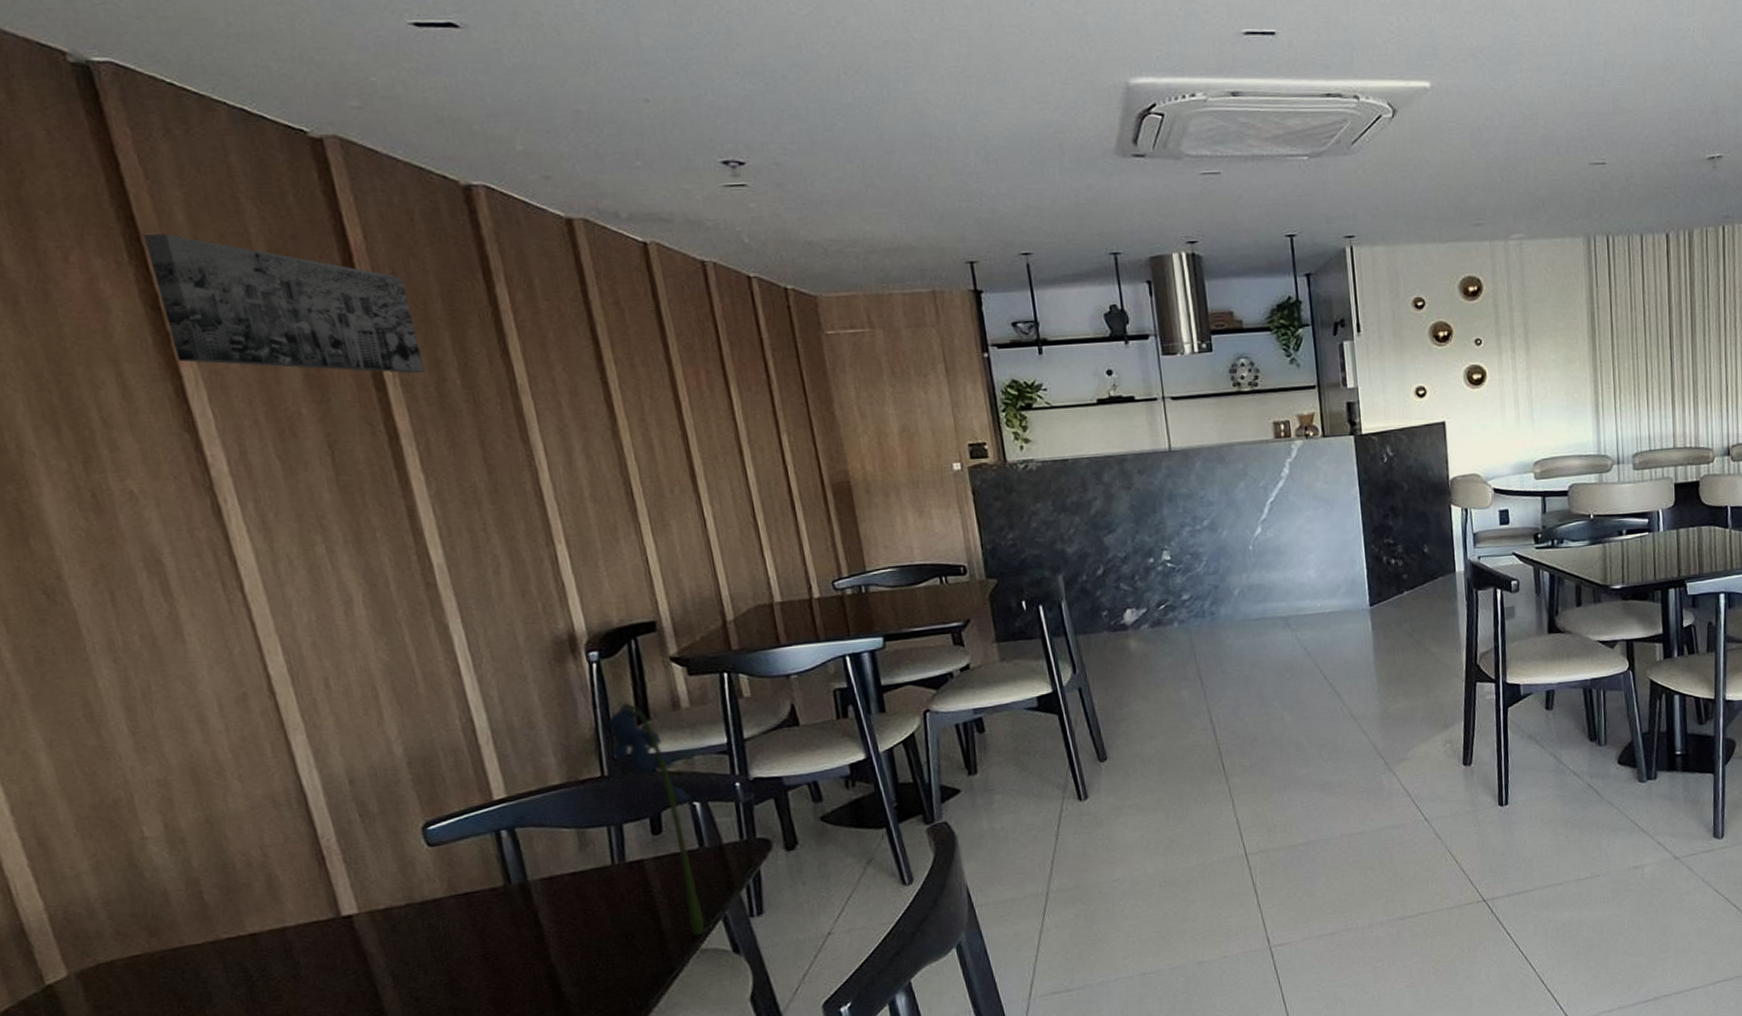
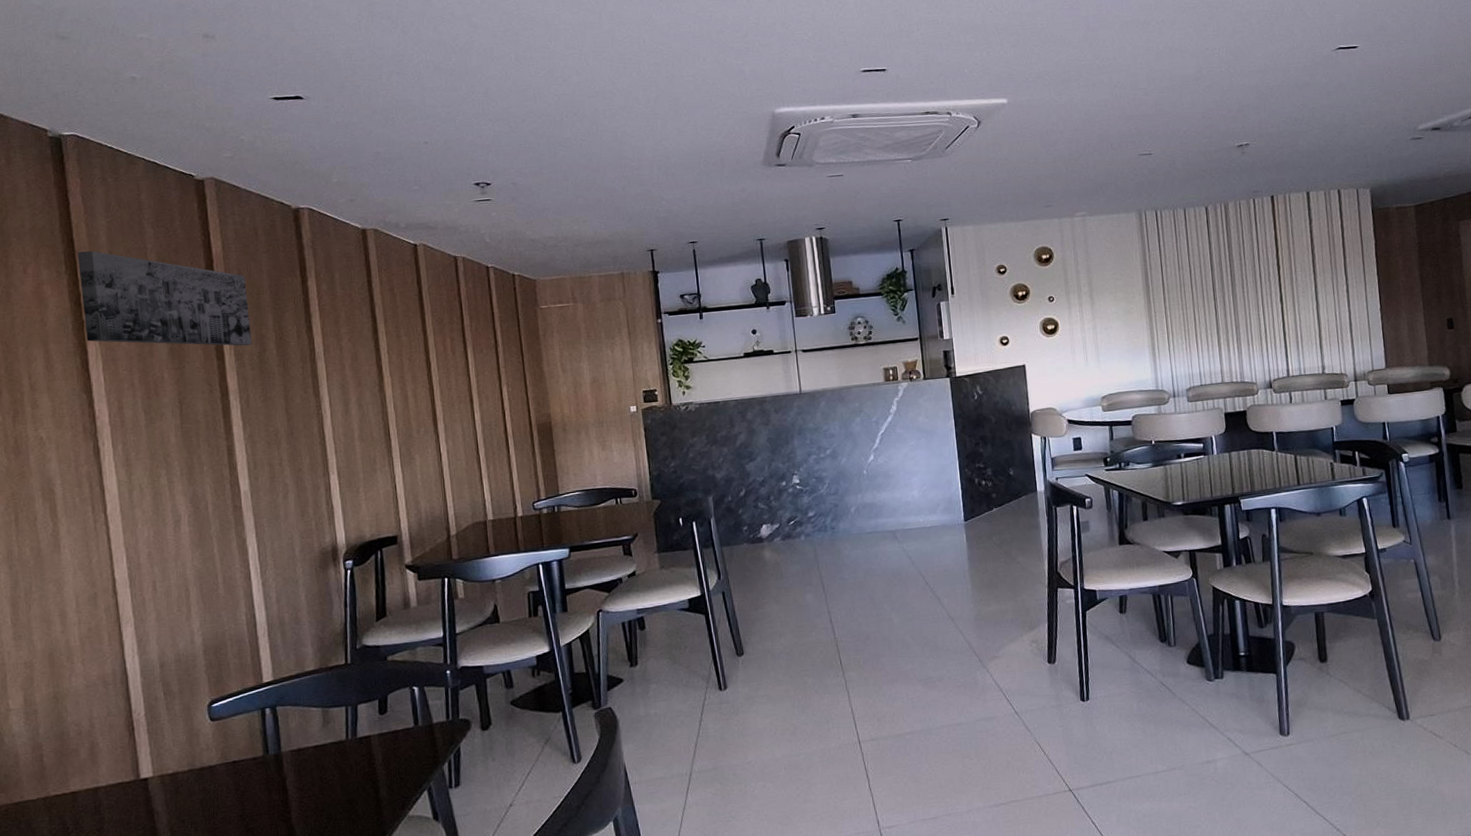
flower: present [602,703,705,936] -> none [350,603,414,804]

